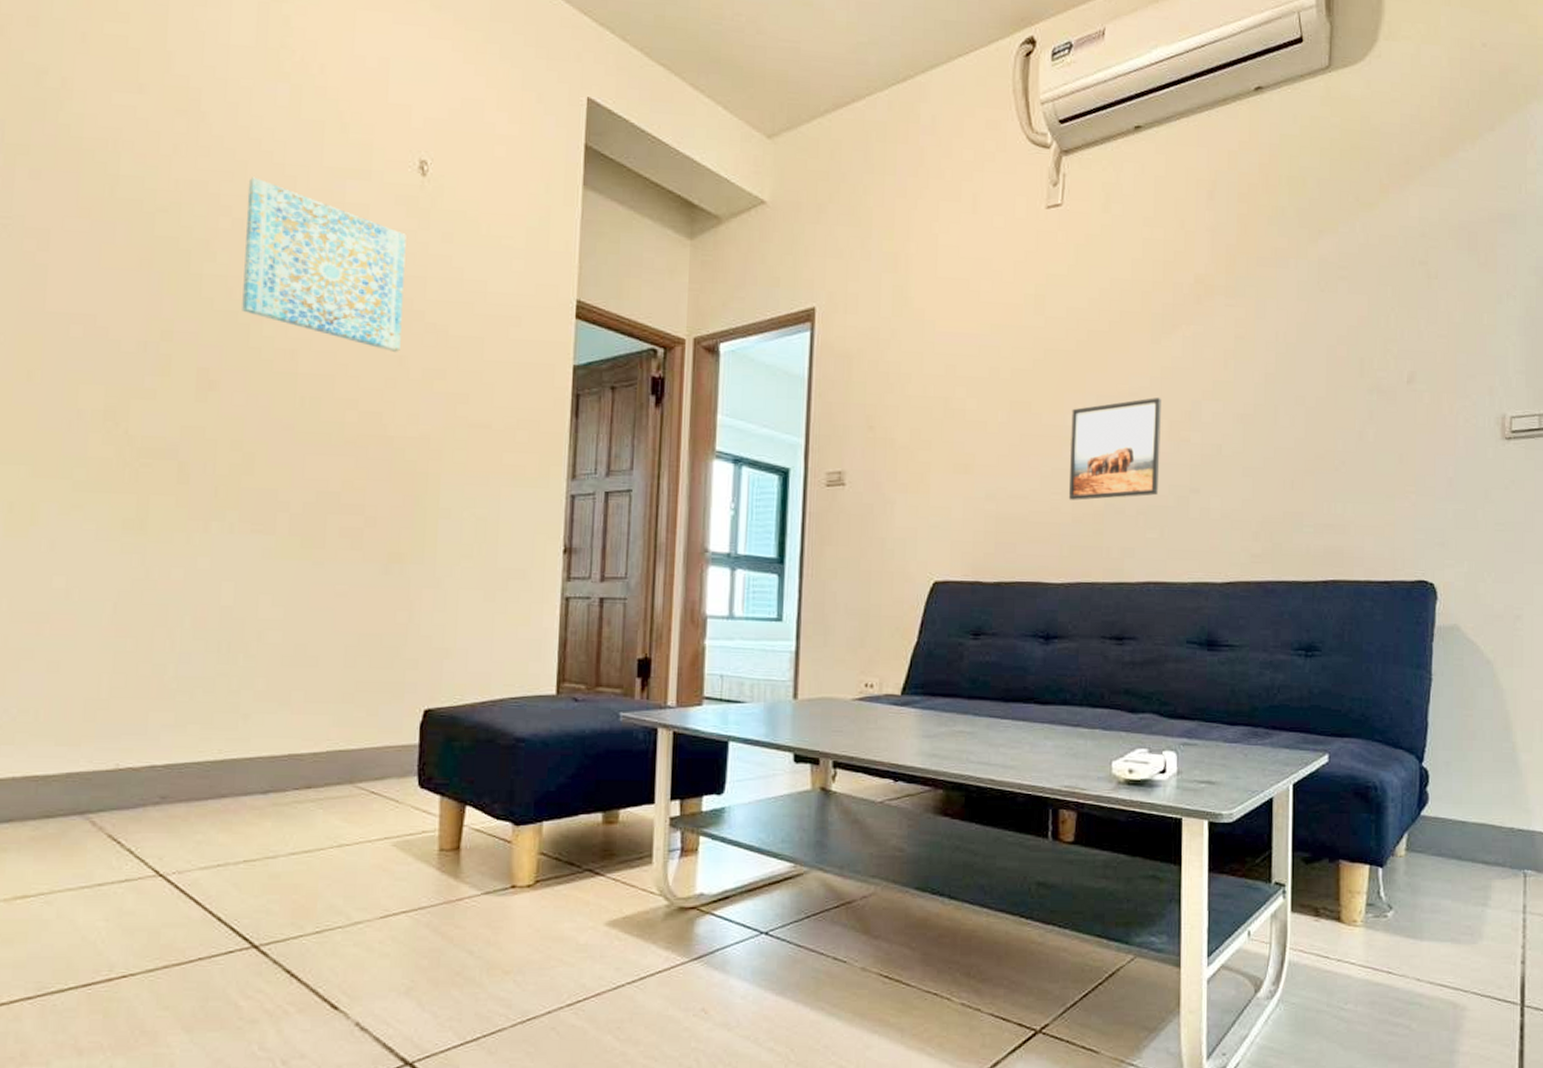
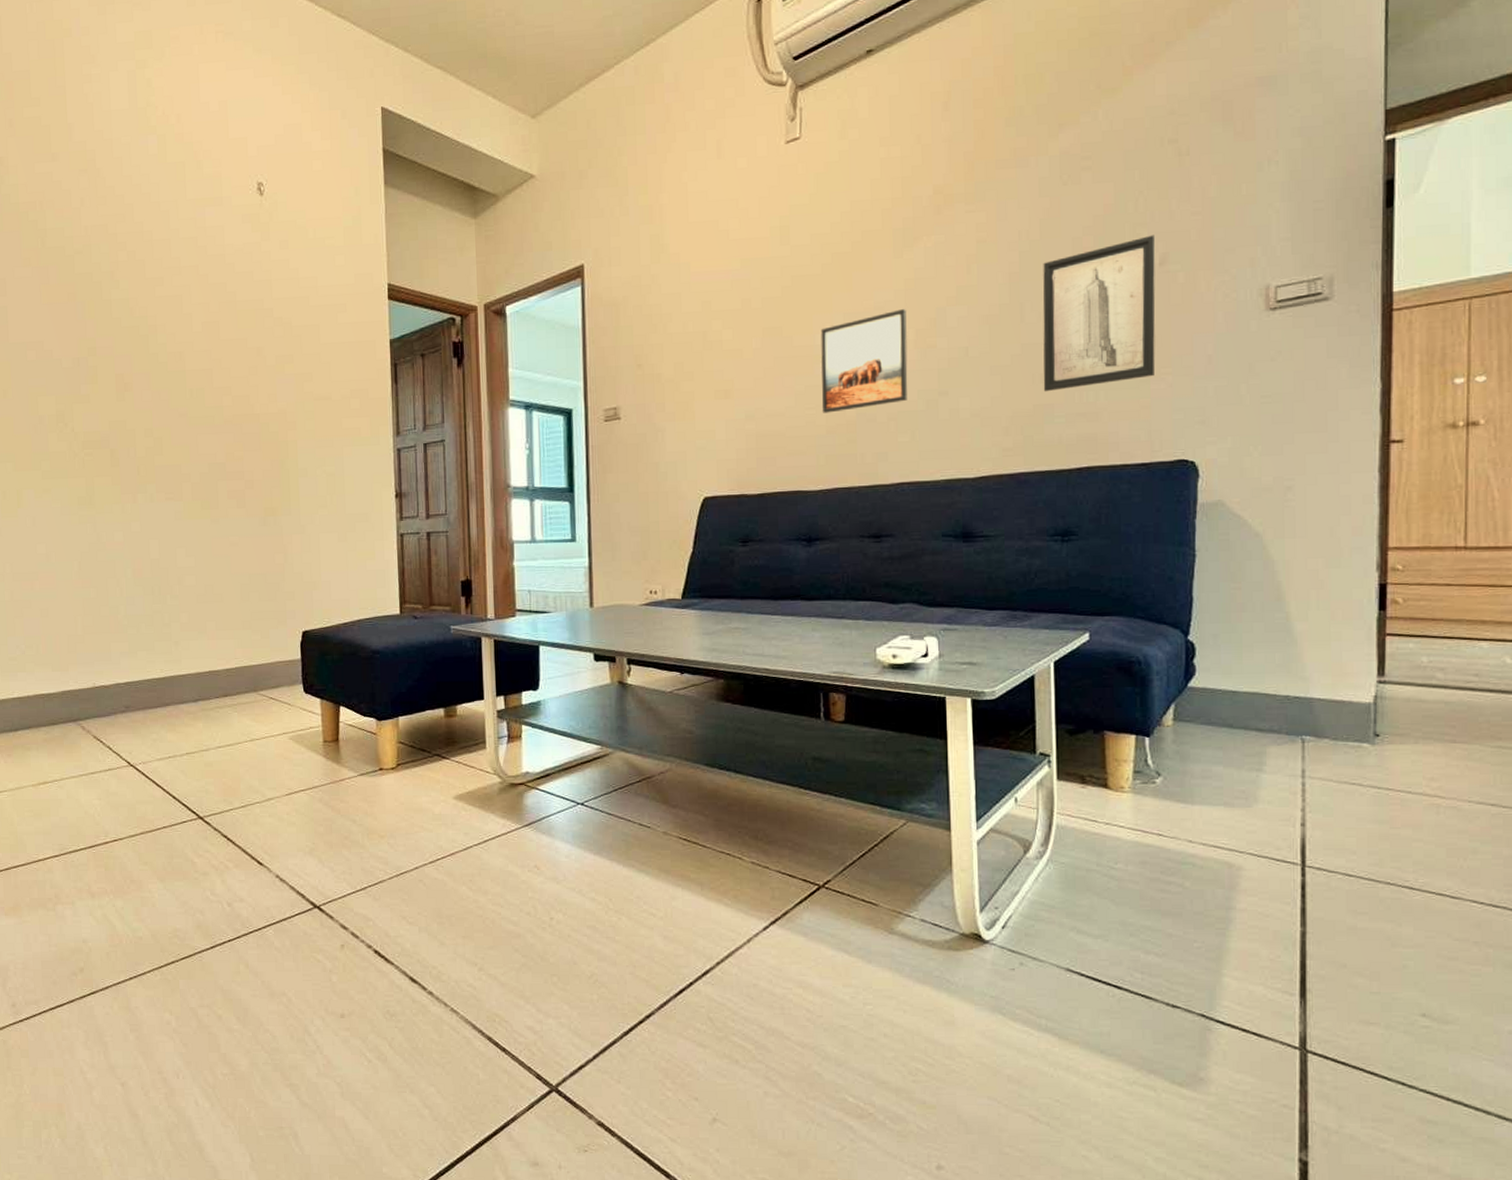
wall art: present [242,177,406,352] -> none [135,216,258,345]
wall art: none [1293,352,1405,500] -> present [1043,235,1156,392]

